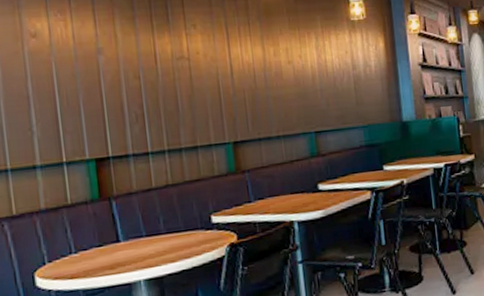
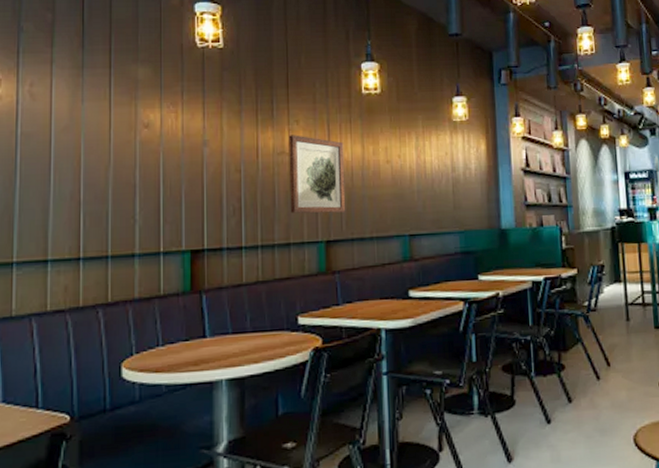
wall art: none [186,39,251,117] -> present [288,135,346,214]

